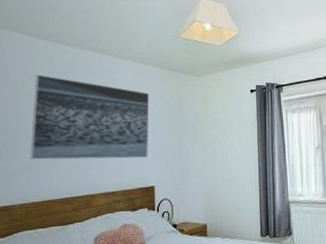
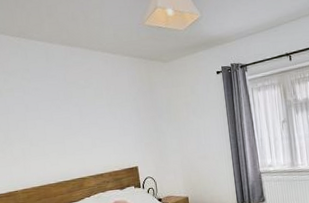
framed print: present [30,74,150,160] -> none [15,71,129,150]

